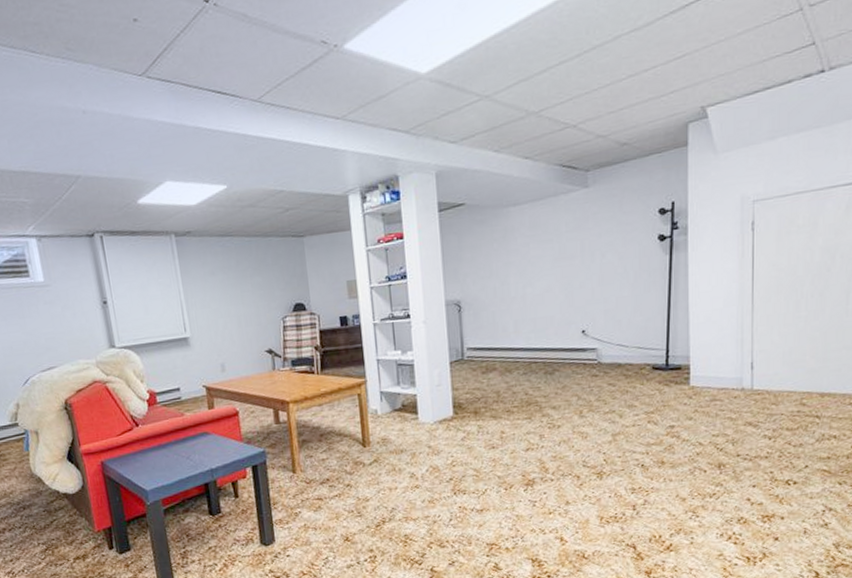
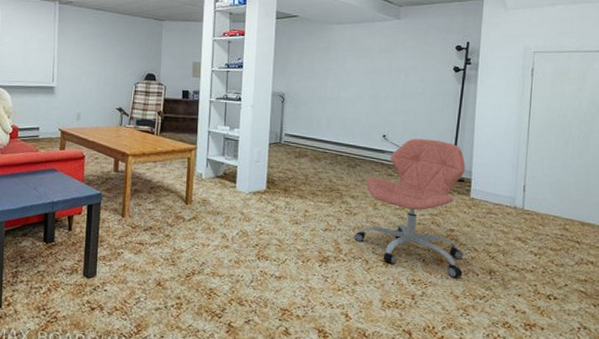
office chair: none [561,326,688,479] -> present [354,138,466,278]

